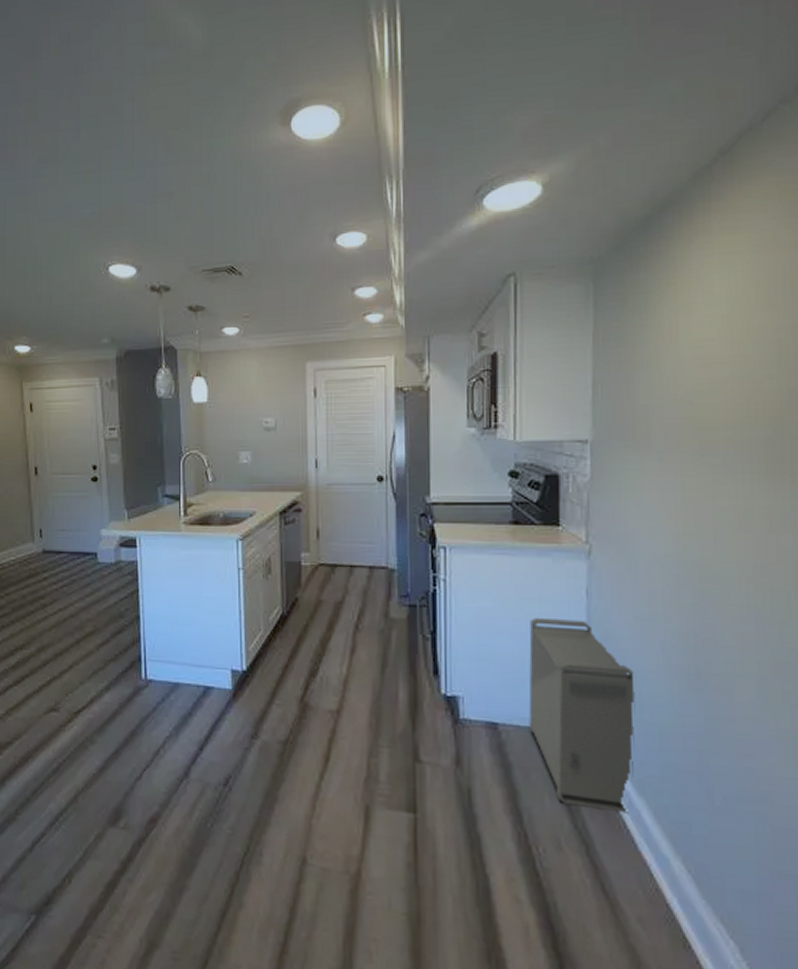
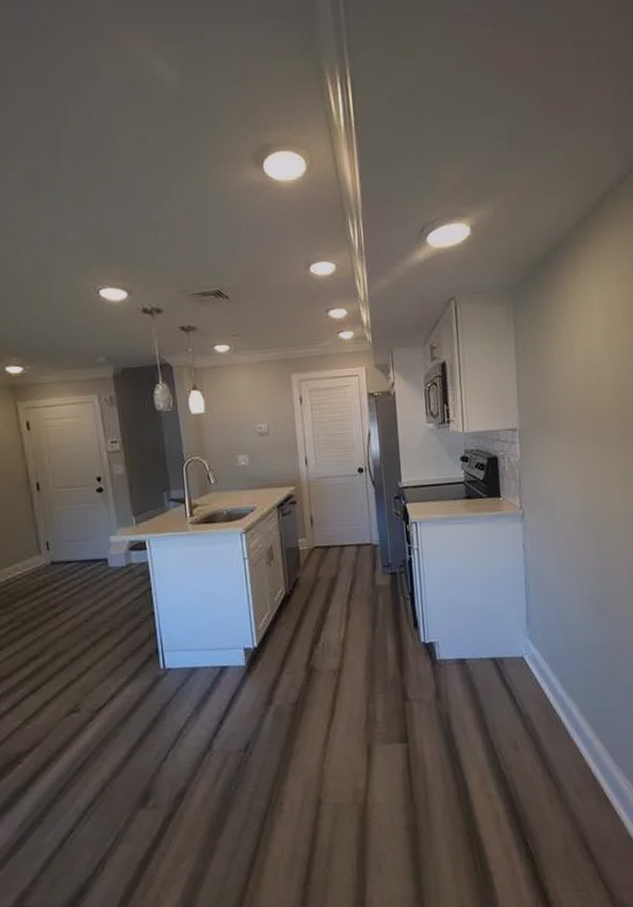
storage bin: present [528,617,636,814] -> none [484,569,565,714]

